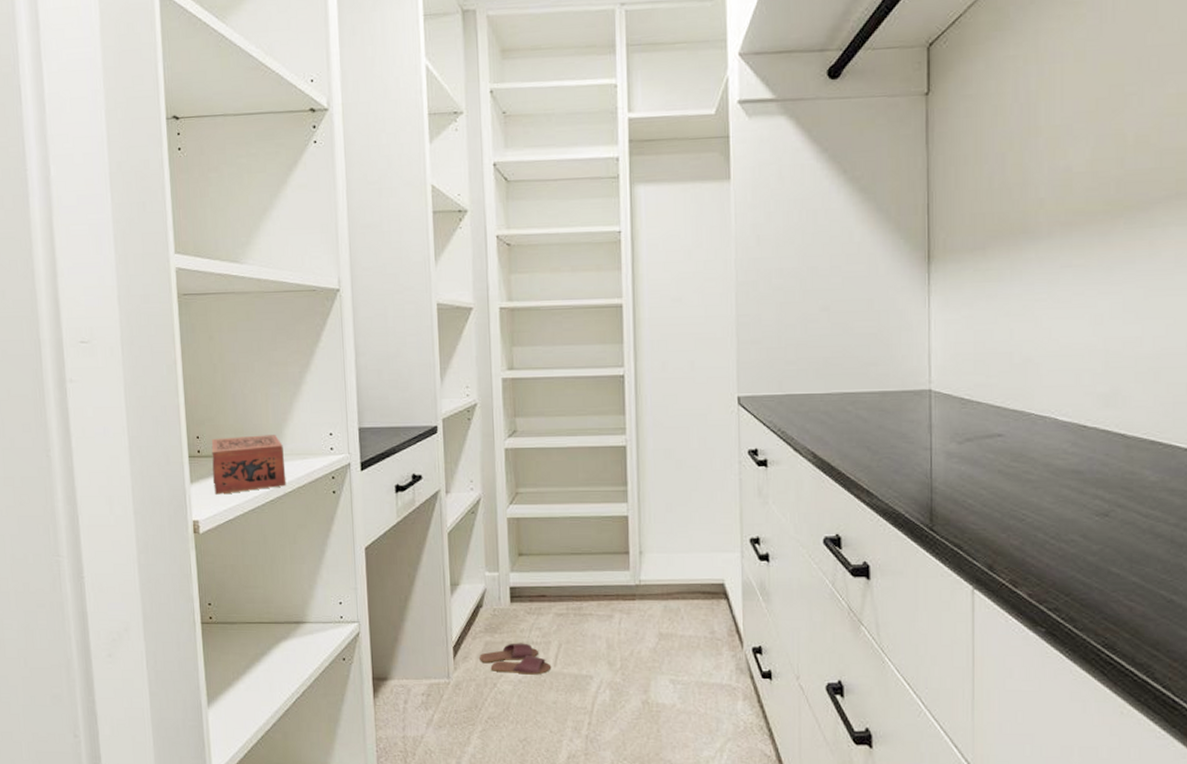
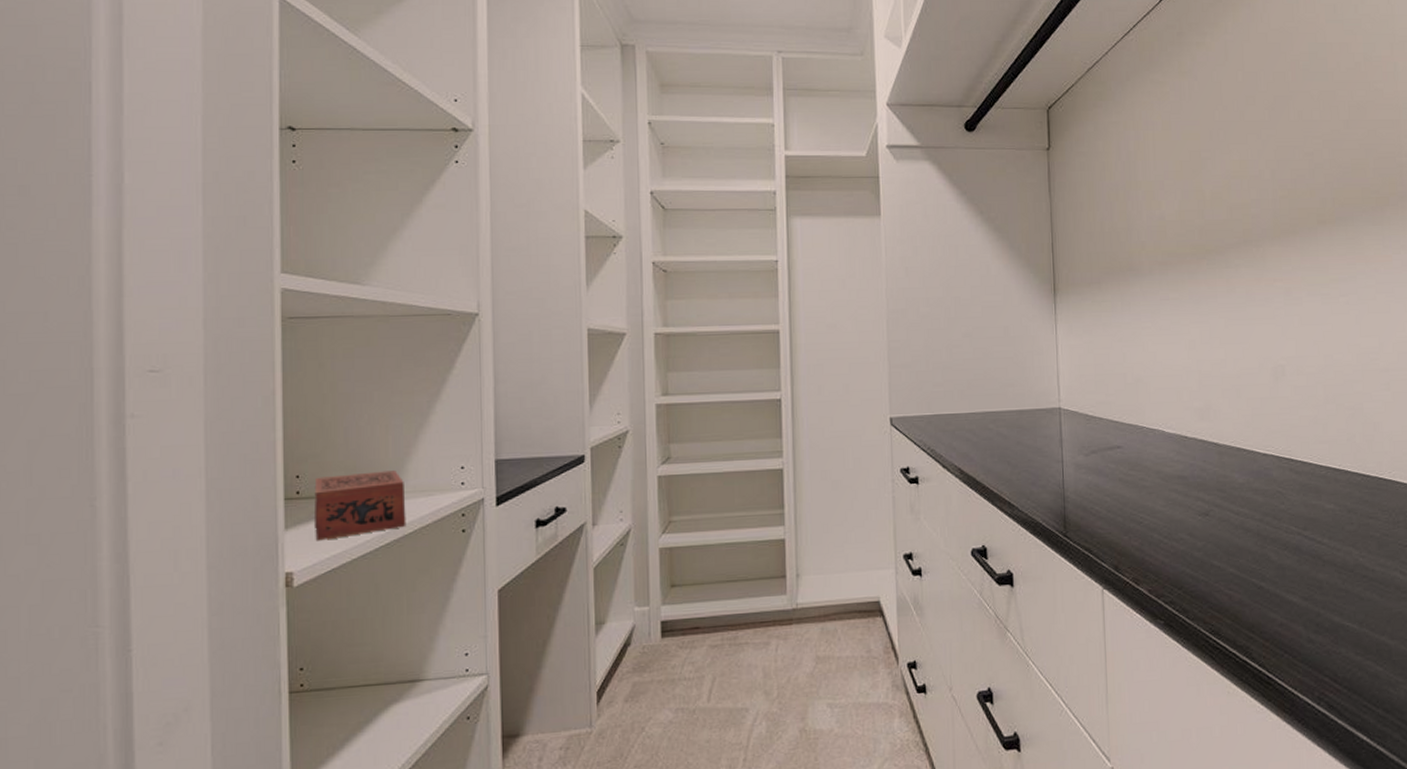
slippers: present [479,643,552,675] -> none [626,680,705,714]

